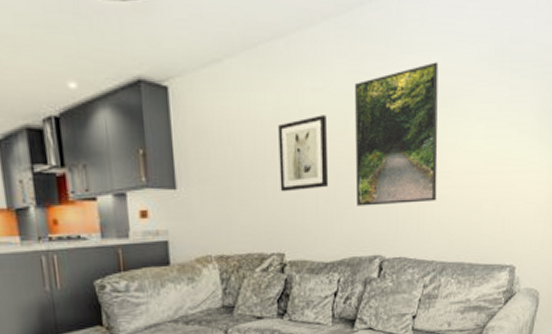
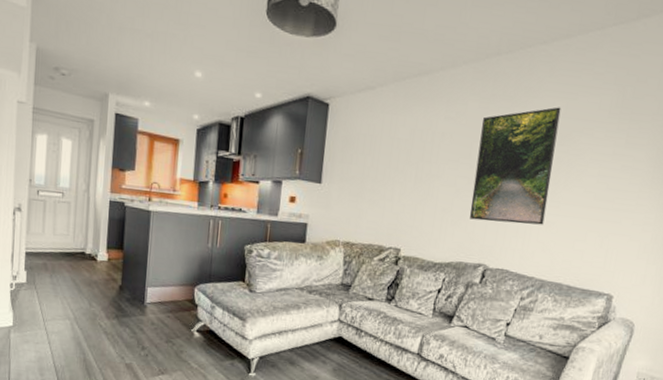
wall art: present [278,115,329,192] -> none [405,139,455,200]

